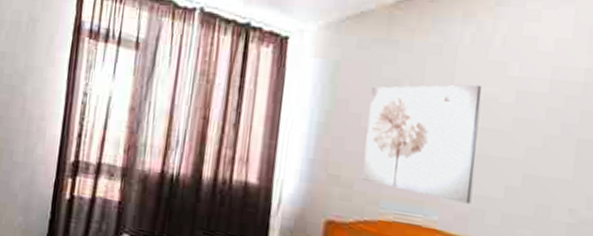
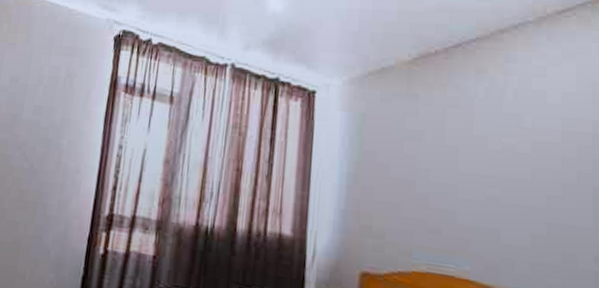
wall art: present [362,84,482,204] -> none [393,135,501,253]

